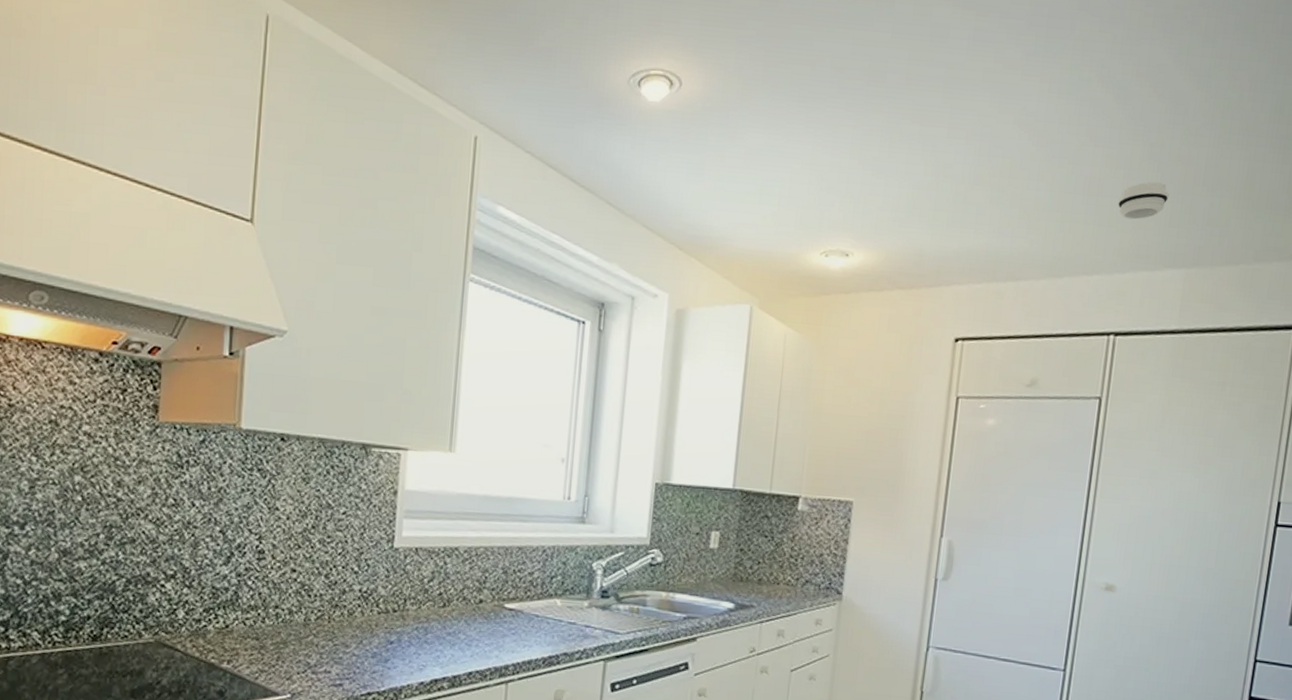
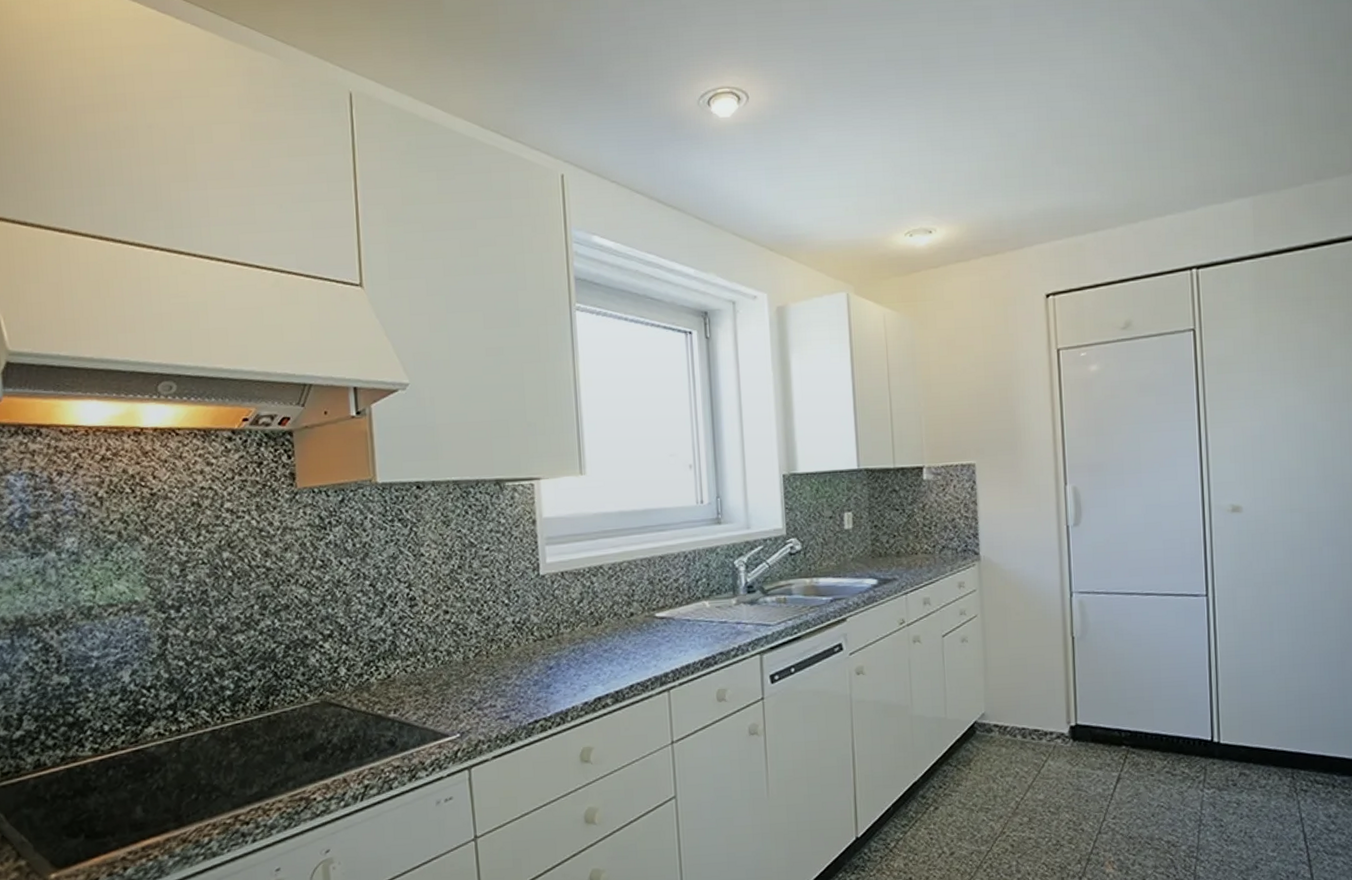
smoke detector: present [1118,182,1169,220] -> none [1177,120,1224,159]

